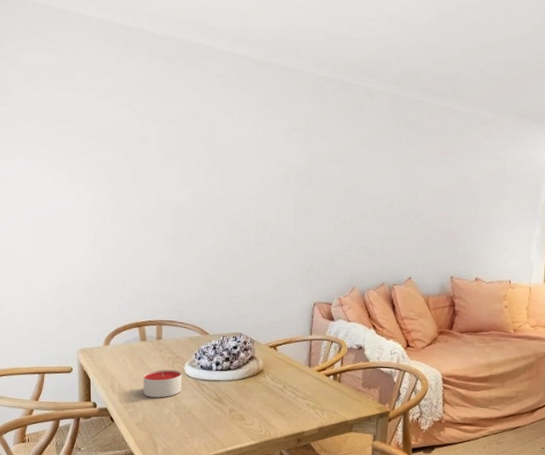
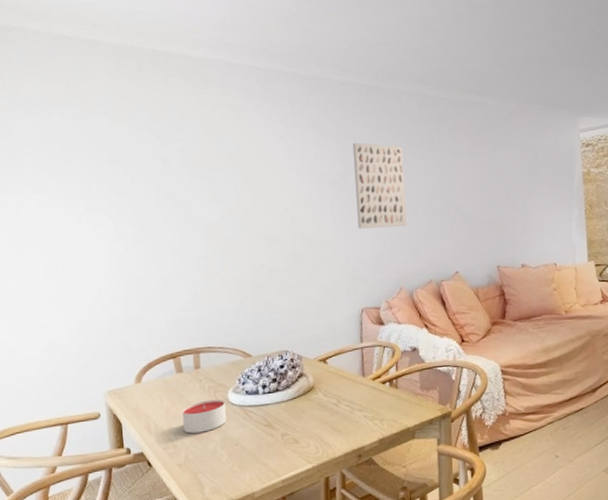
wall art: none [318,138,369,227] -> present [352,142,407,229]

